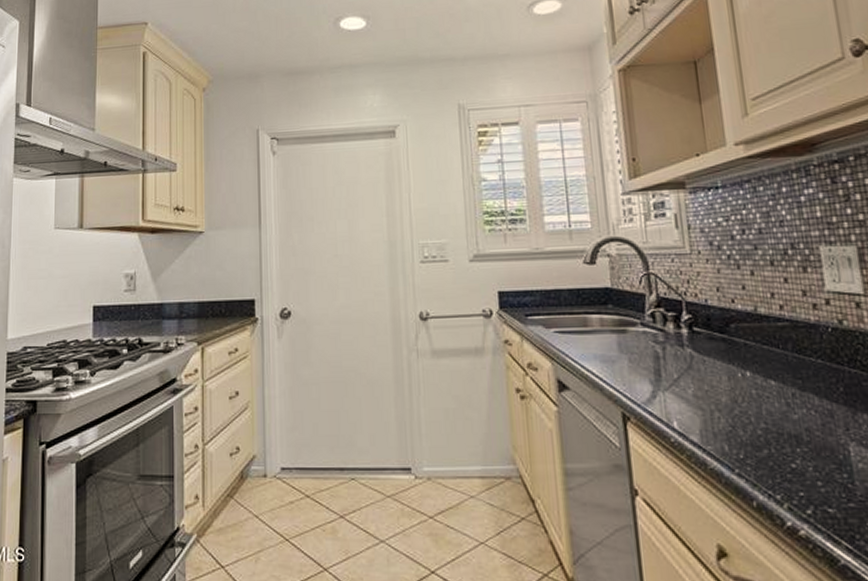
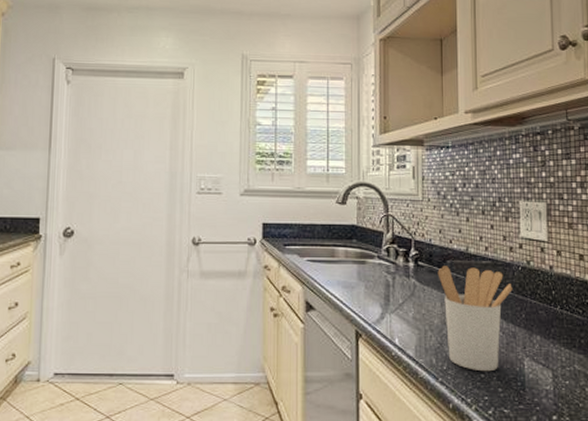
utensil holder: none [719,331,823,461] -> present [437,266,513,372]

